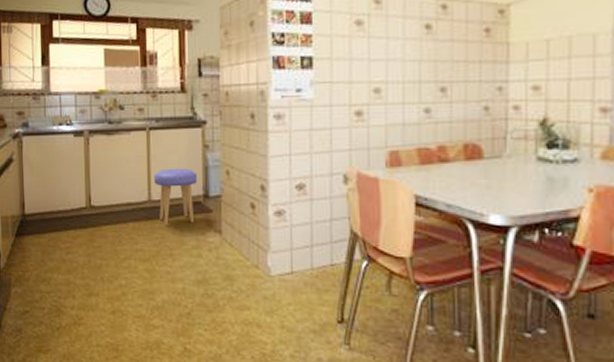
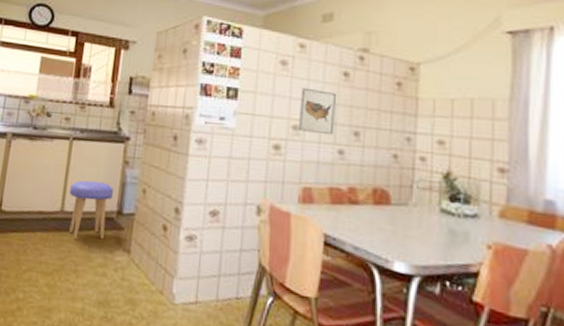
wall art: none [379,46,419,95] -> present [297,87,336,136]

